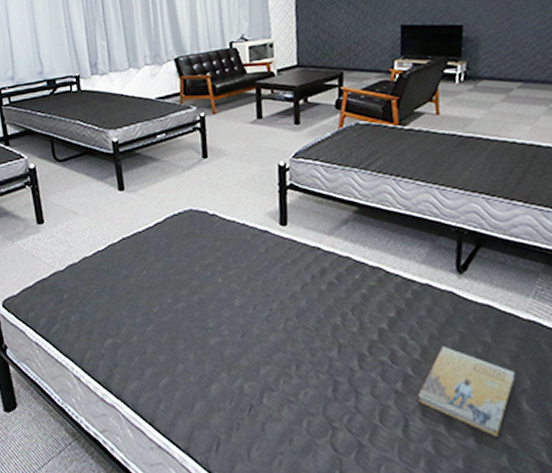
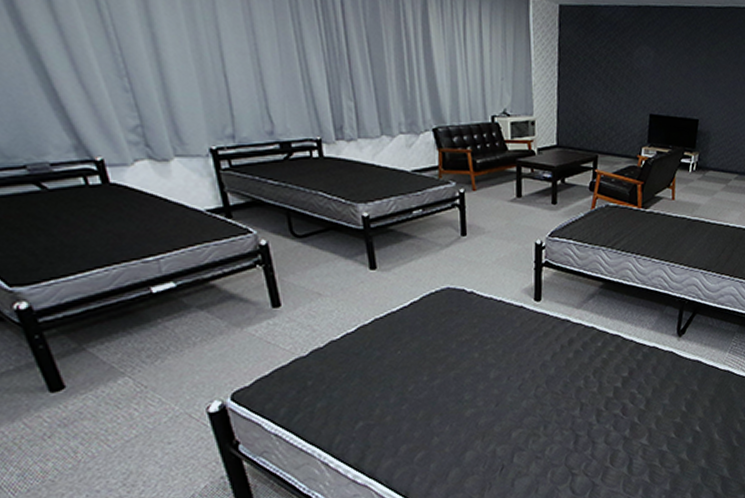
book: present [417,346,515,437] -> none [640,397,712,462]

